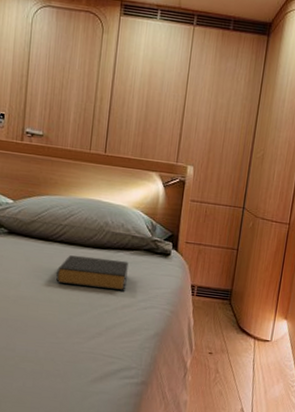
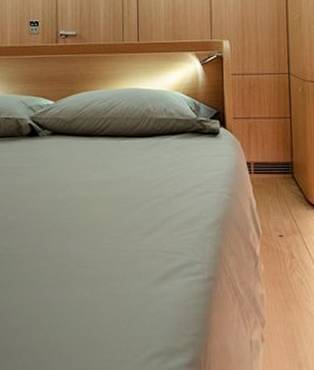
hardback book: present [56,255,129,291] -> none [104,146,177,179]

